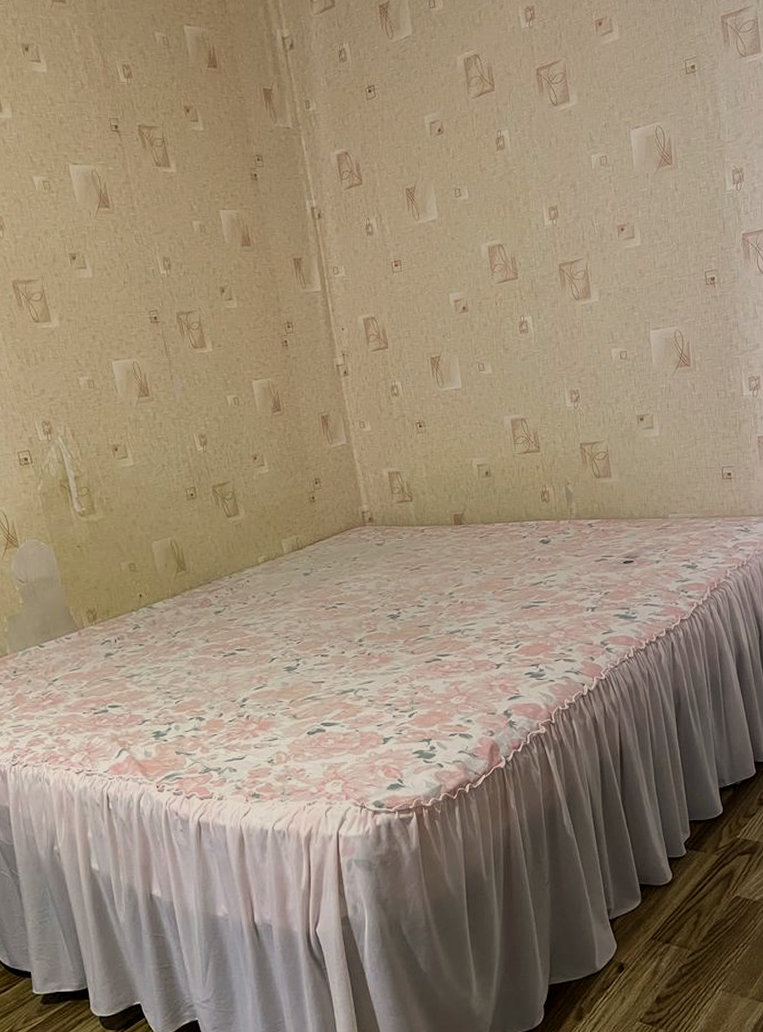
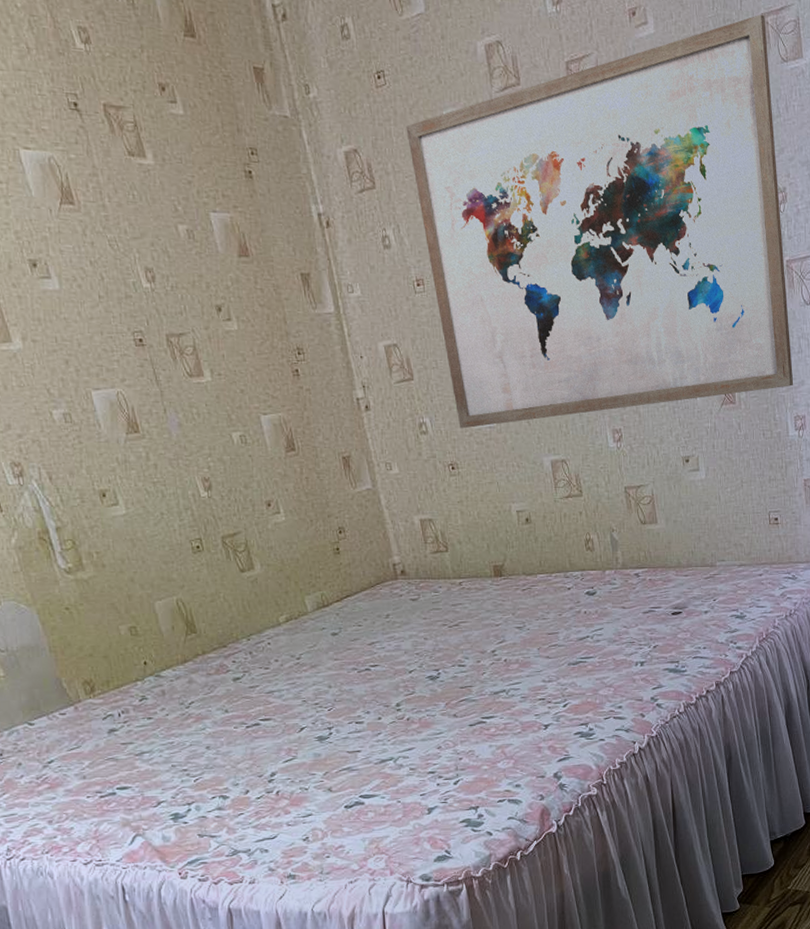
wall art: none [391,16,749,391] -> present [406,14,794,429]

